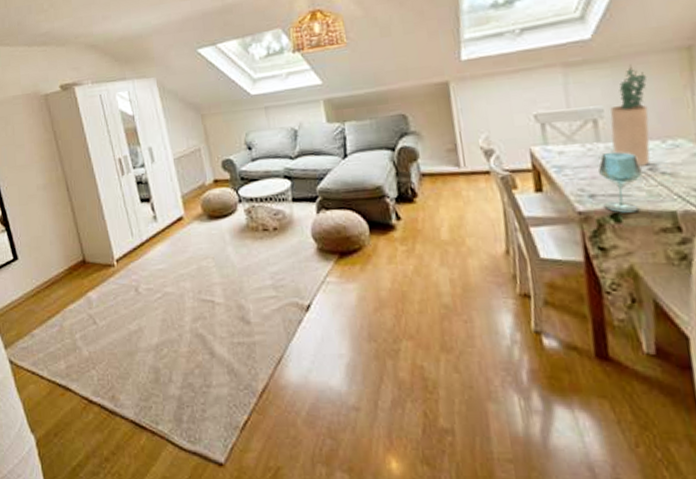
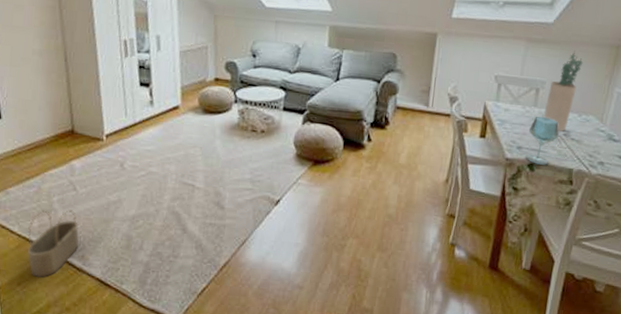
wicker basket: none [56,346,108,426] -> present [27,210,80,278]

